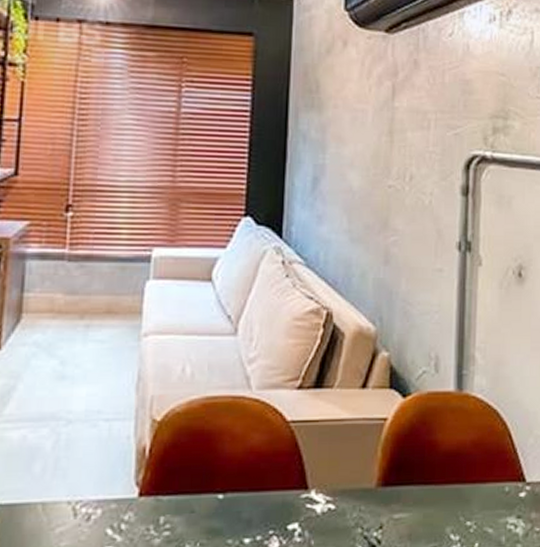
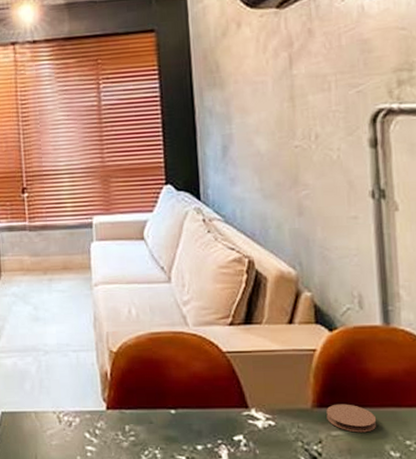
coaster: none [390,481,441,515] -> present [326,404,377,433]

